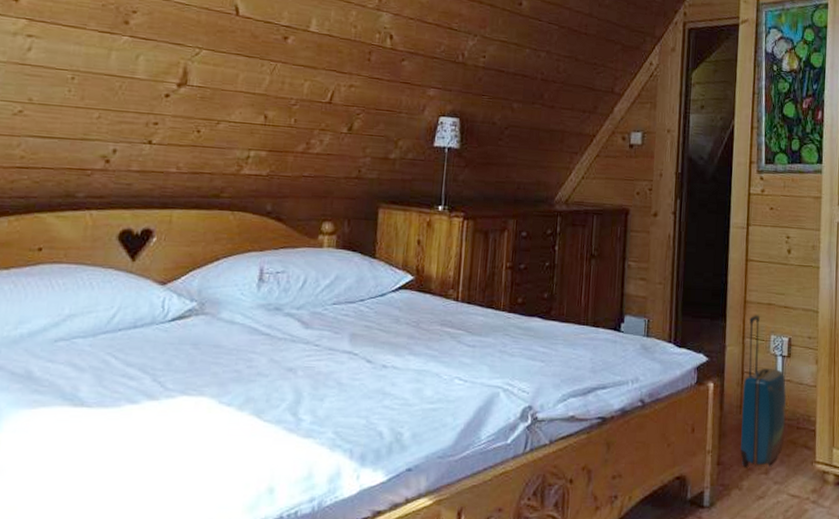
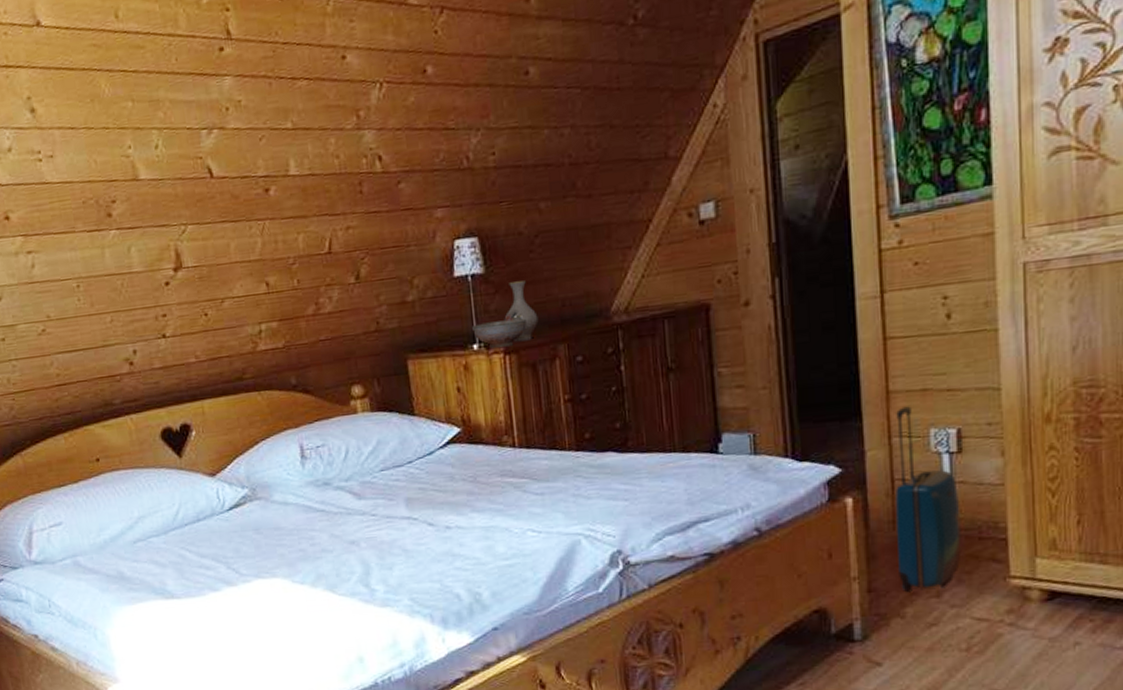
decorative bowl: none [440,189,488,214] -> present [471,318,528,350]
vase: none [468,161,497,212] -> present [504,281,539,342]

